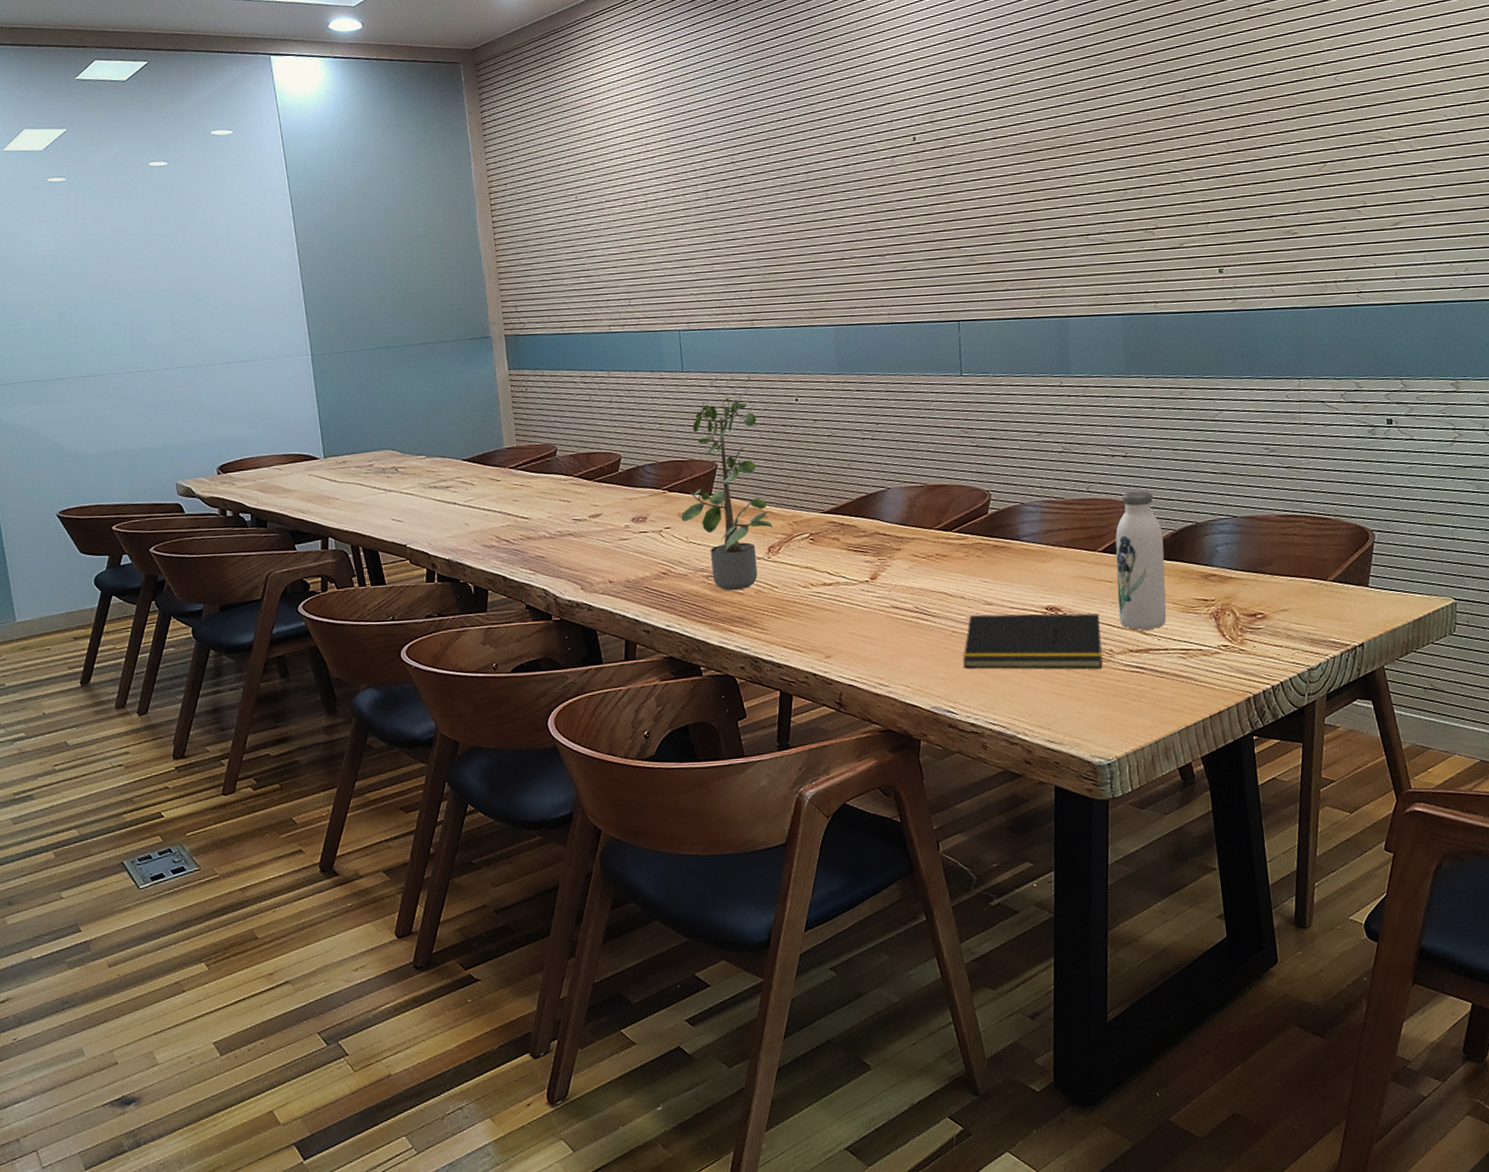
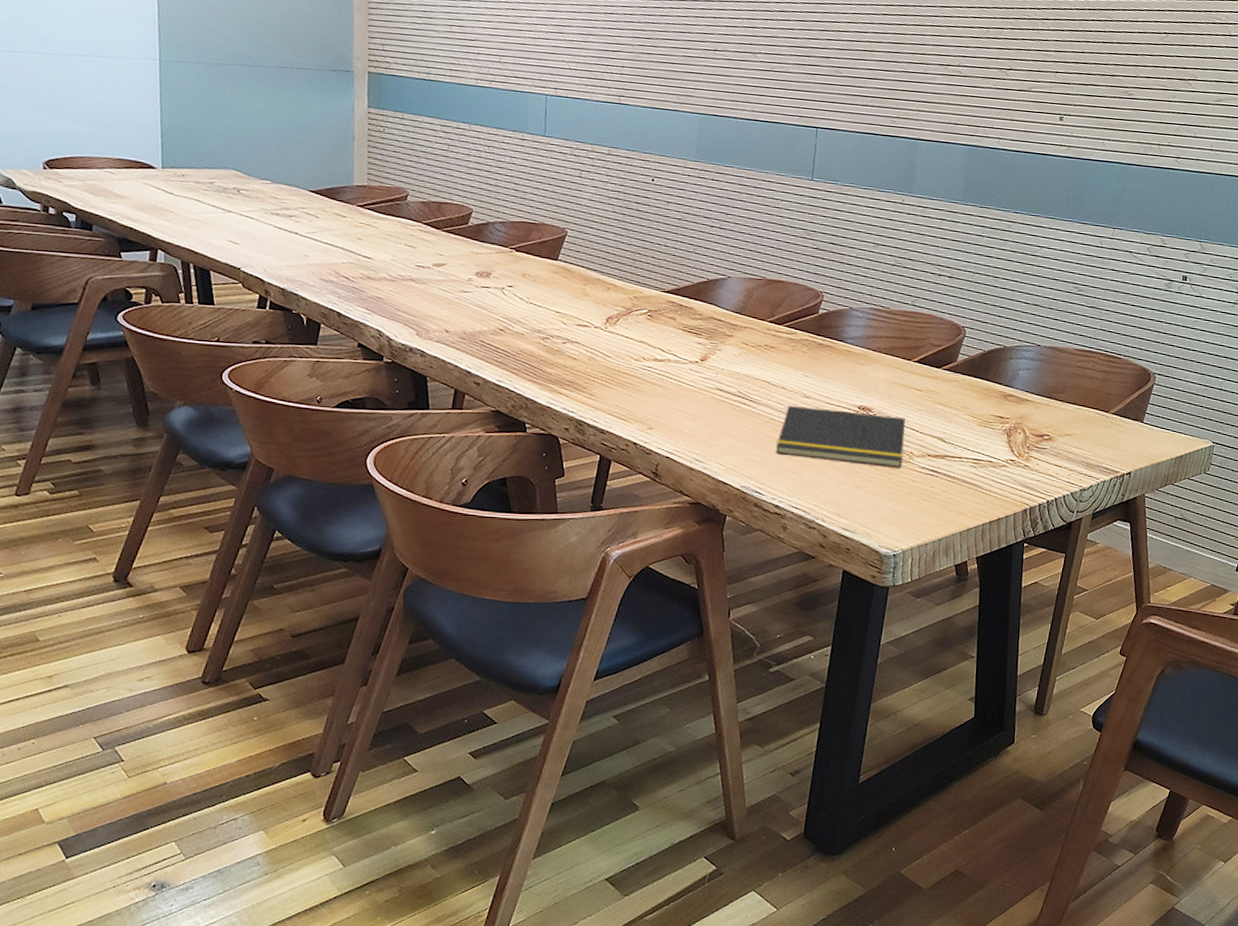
potted plant: present [681,395,773,591] -> none [525,167,614,355]
water bottle: present [1115,490,1167,630] -> none [923,310,974,438]

